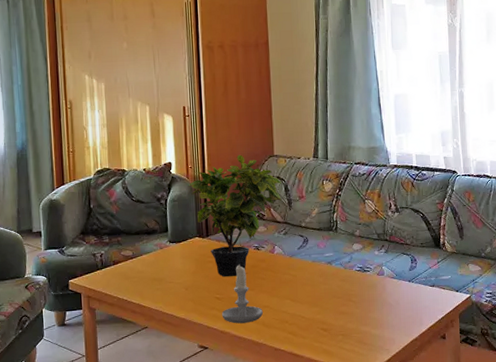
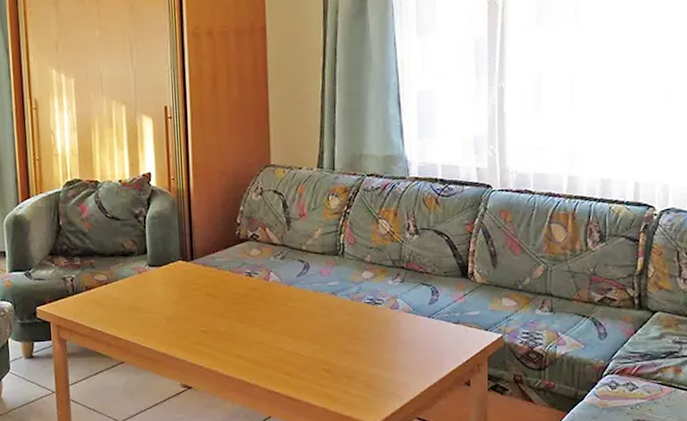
potted plant: present [188,154,282,278] -> none [170,164,280,308]
candle: present [222,264,263,324] -> none [208,293,255,361]

